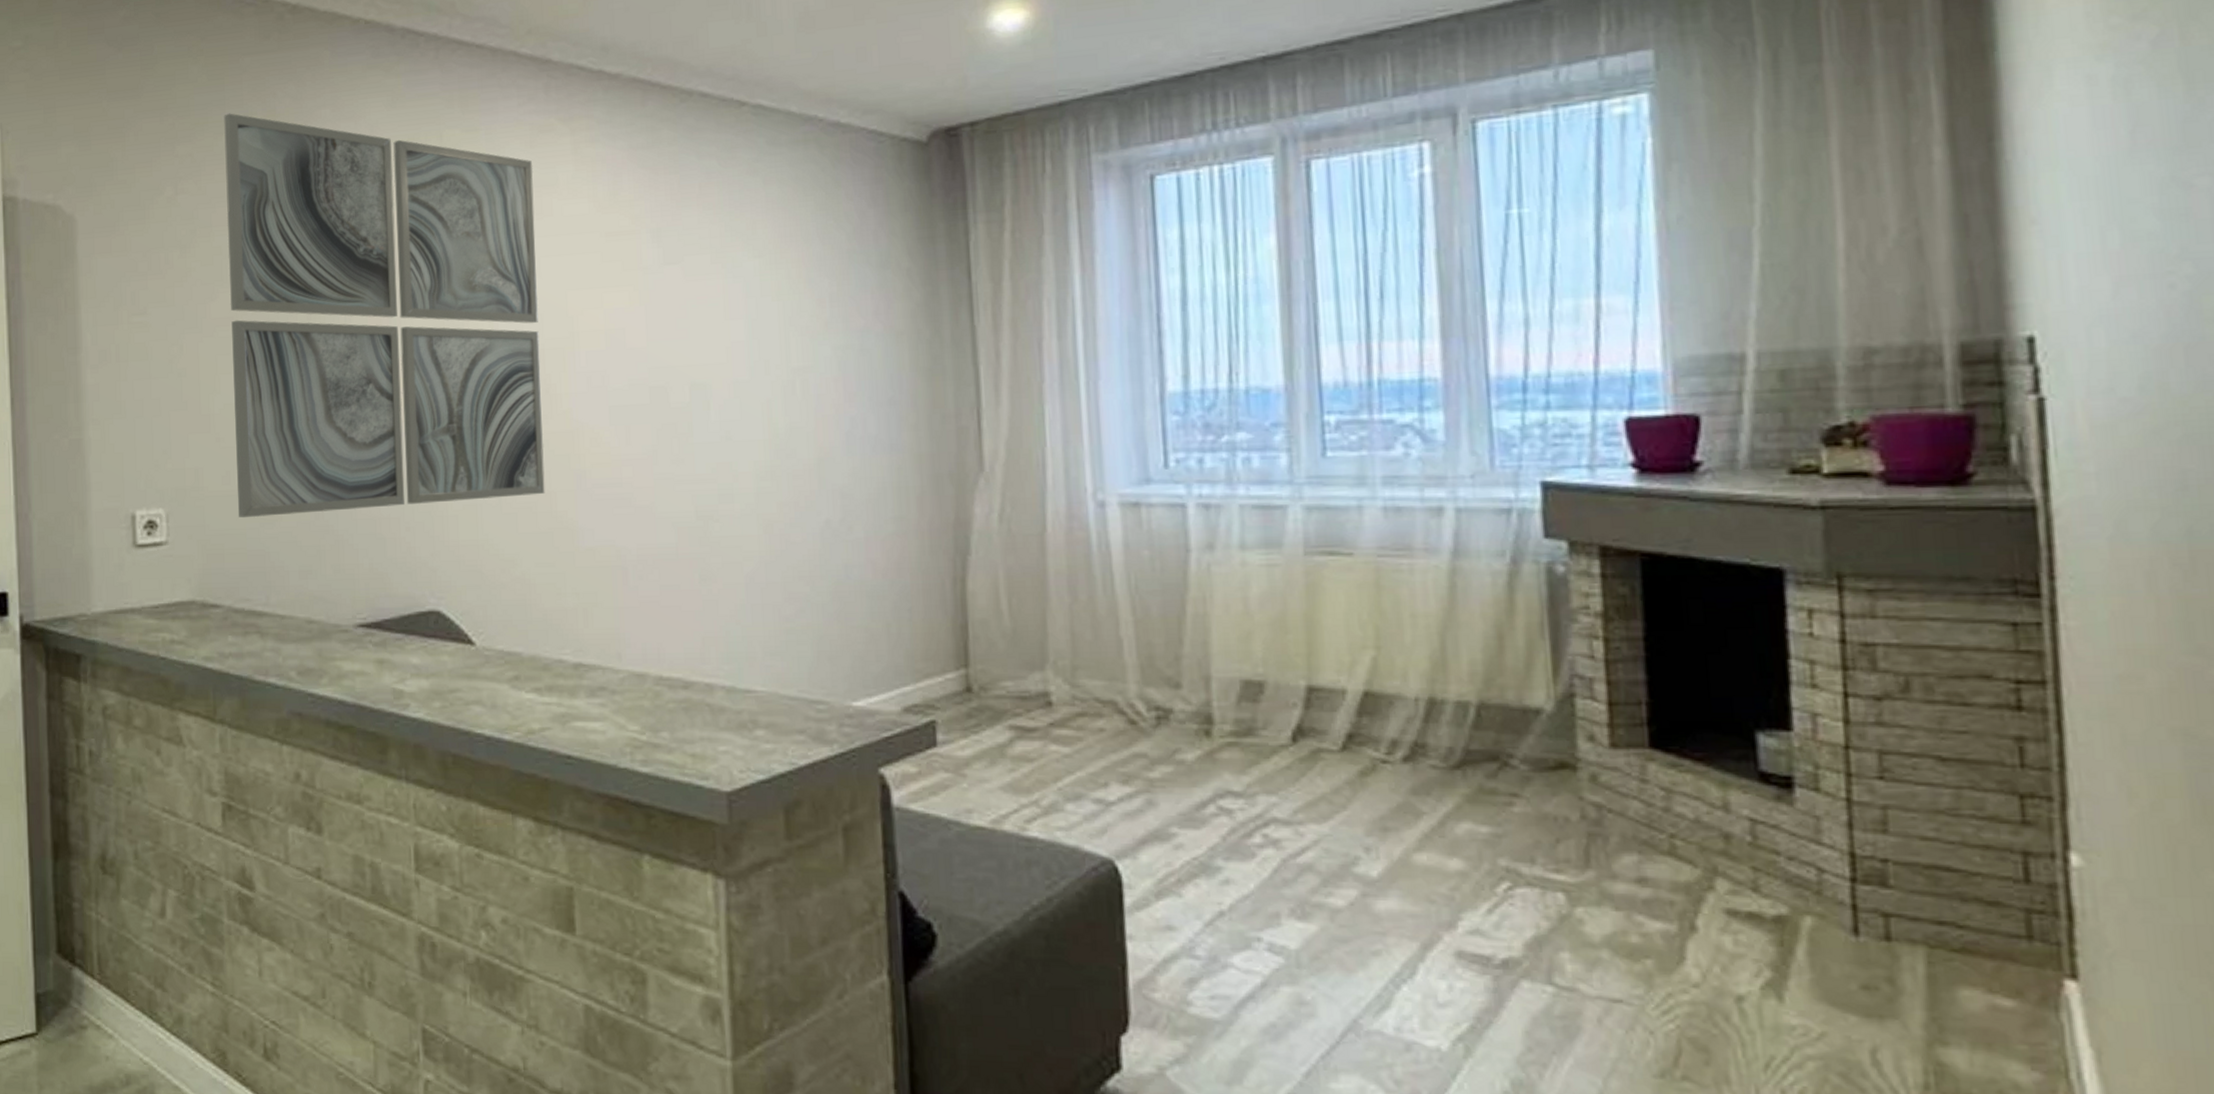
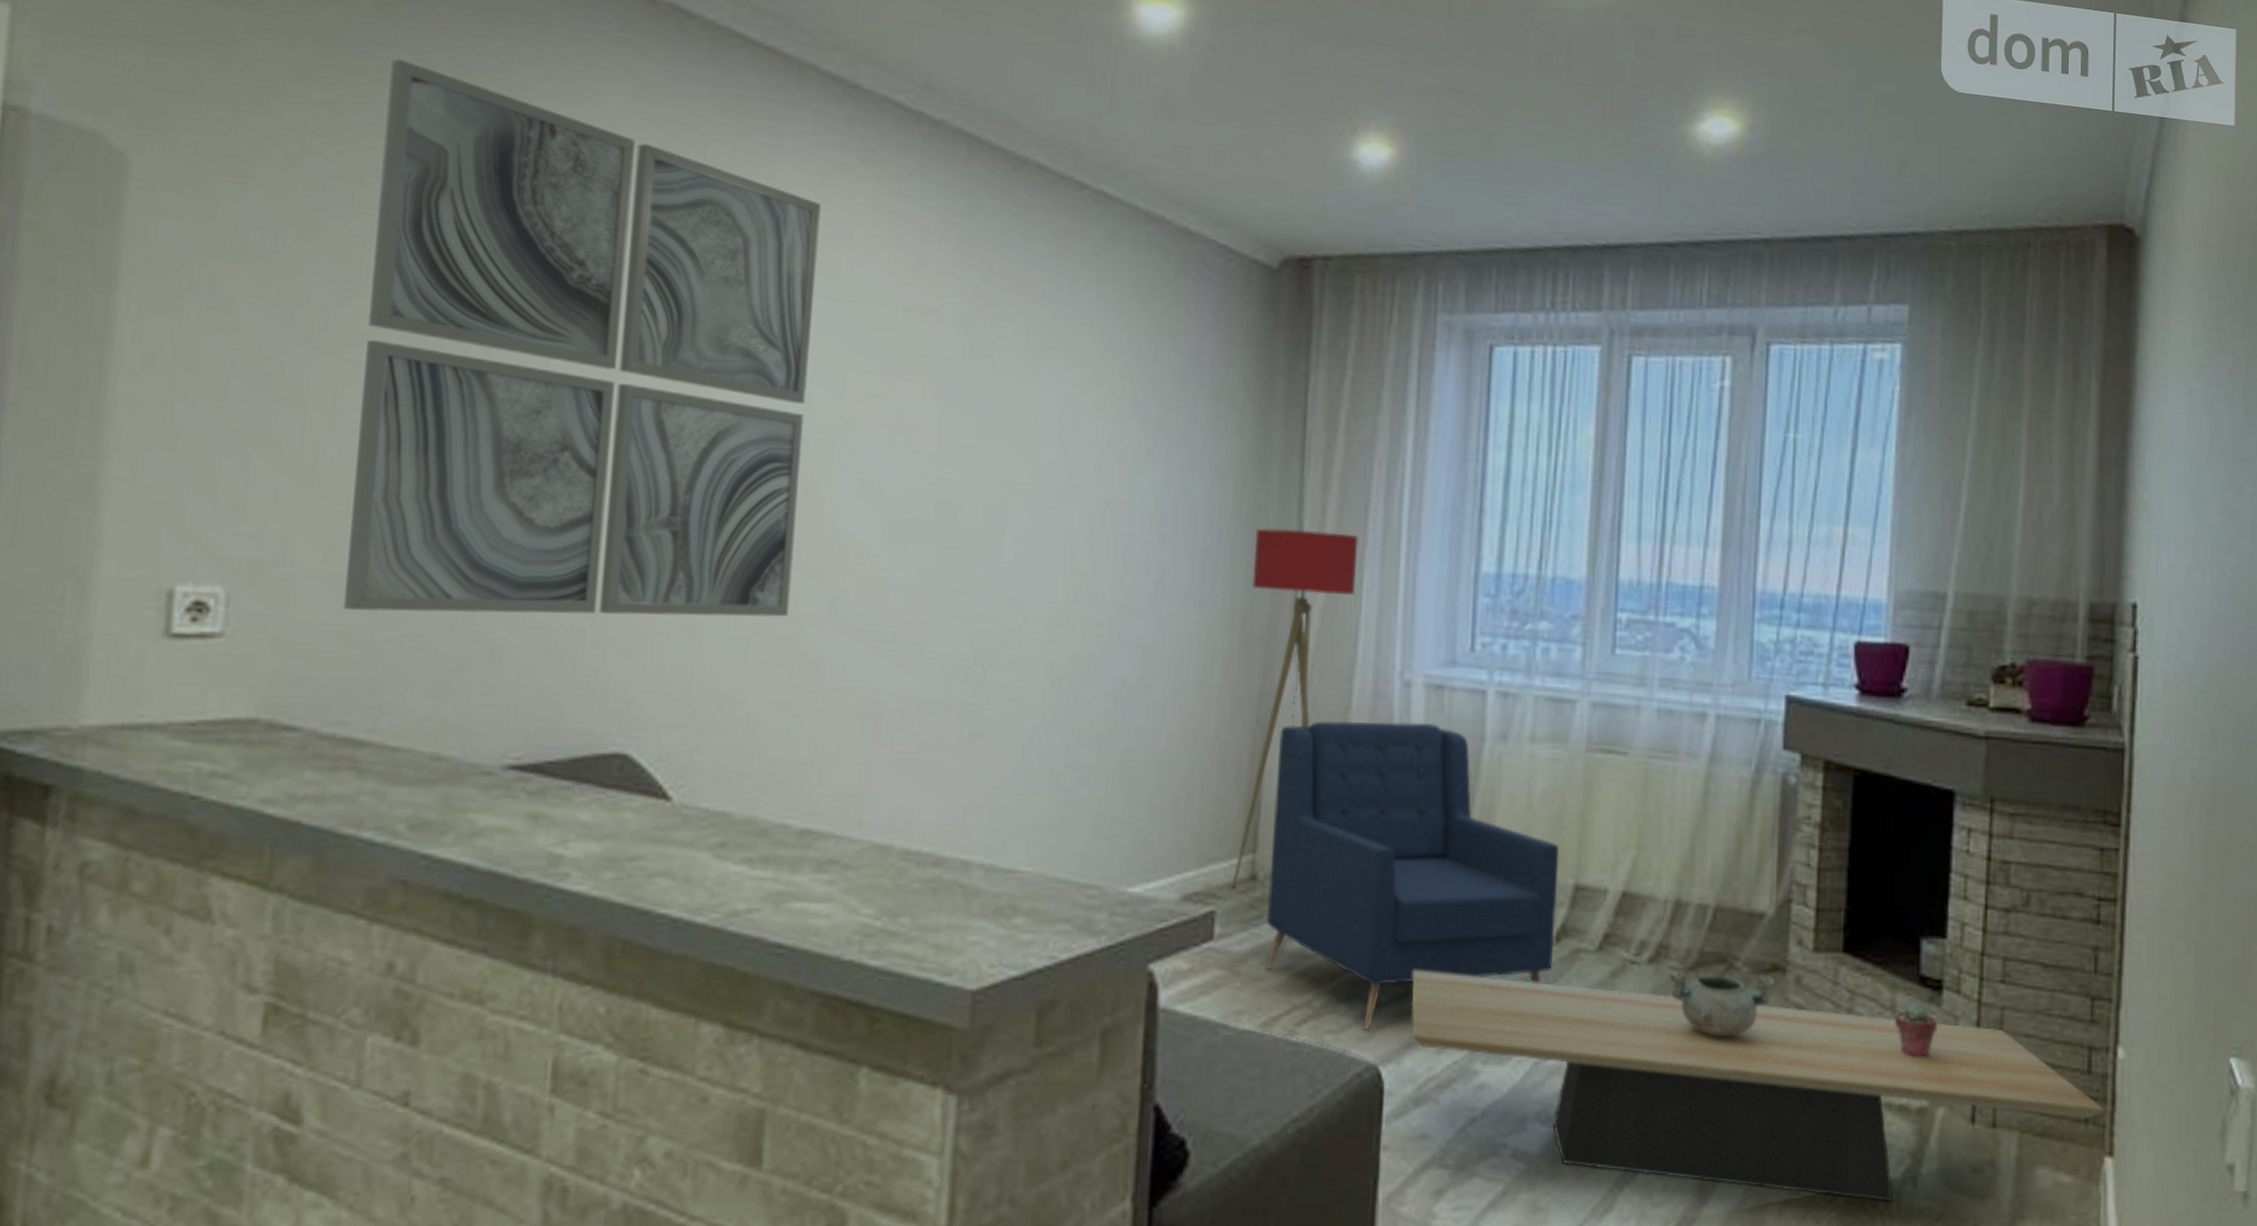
floor lamp: none [934,371,1039,700] -> present [1231,528,1359,889]
armchair: none [978,539,1291,828] -> present [1265,720,1560,1031]
coffee table: none [1138,771,2057,1016] -> present [1410,970,2104,1202]
decorative bowl: none [1428,768,1566,837] -> present [1668,969,1777,1037]
potted succulent: none [1728,801,1792,860] -> present [1894,1002,1938,1057]

